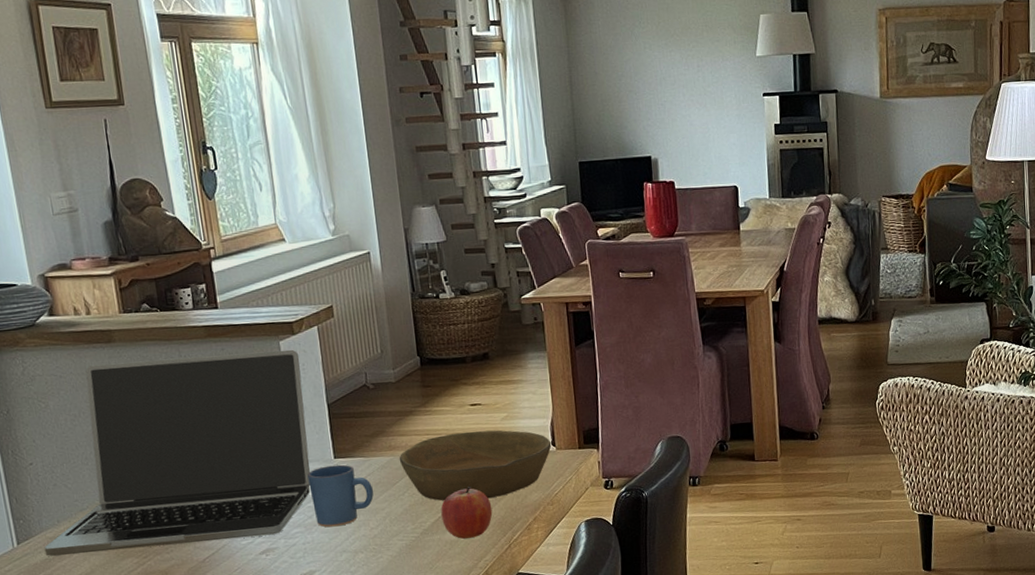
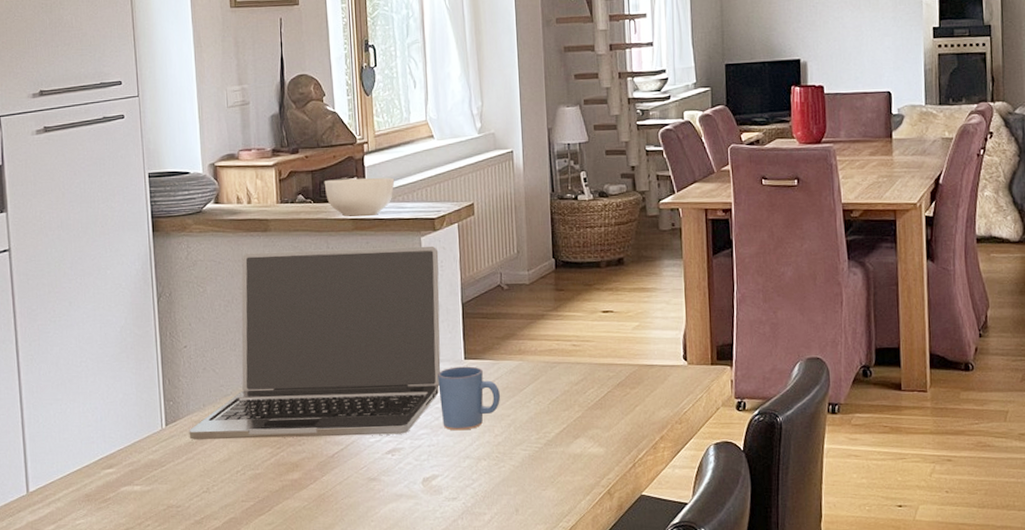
bowl: none [169,282,247,325] -> present [324,177,395,217]
bowl: present [399,430,552,501] -> none [527,339,683,412]
fruit: present [441,487,493,539] -> none [566,398,618,453]

